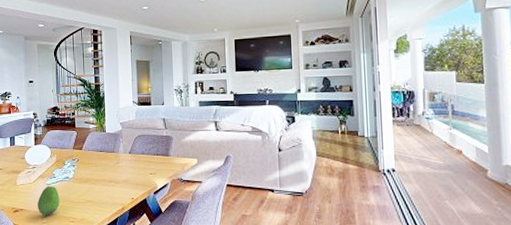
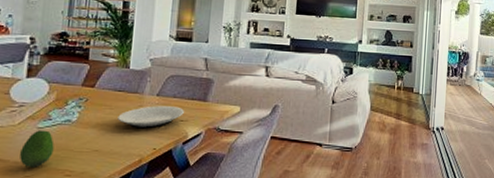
plate: none [102,162,152,182] -> present [118,106,184,129]

